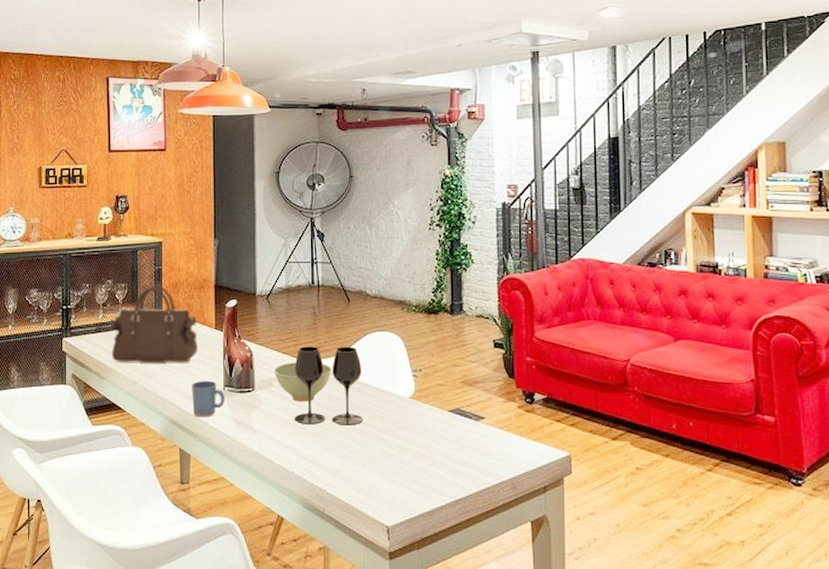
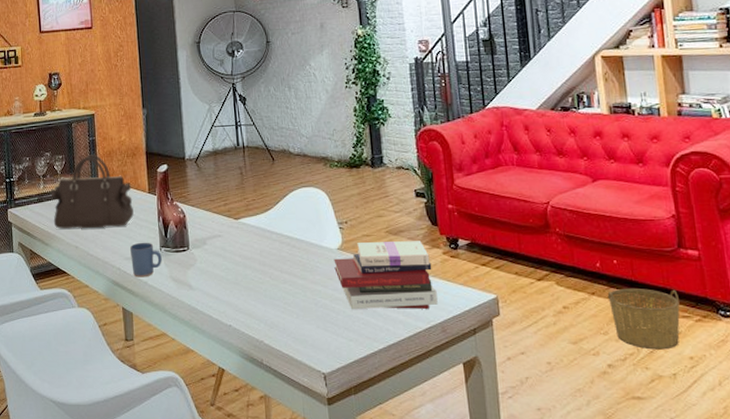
bowl: present [273,362,332,402] -> none [206,221,261,258]
wine glass: present [294,346,363,425] -> none [225,203,294,280]
books: none [405,392,509,464] -> present [333,241,438,309]
basket: none [681,452,753,516] -> present [607,288,680,350]

